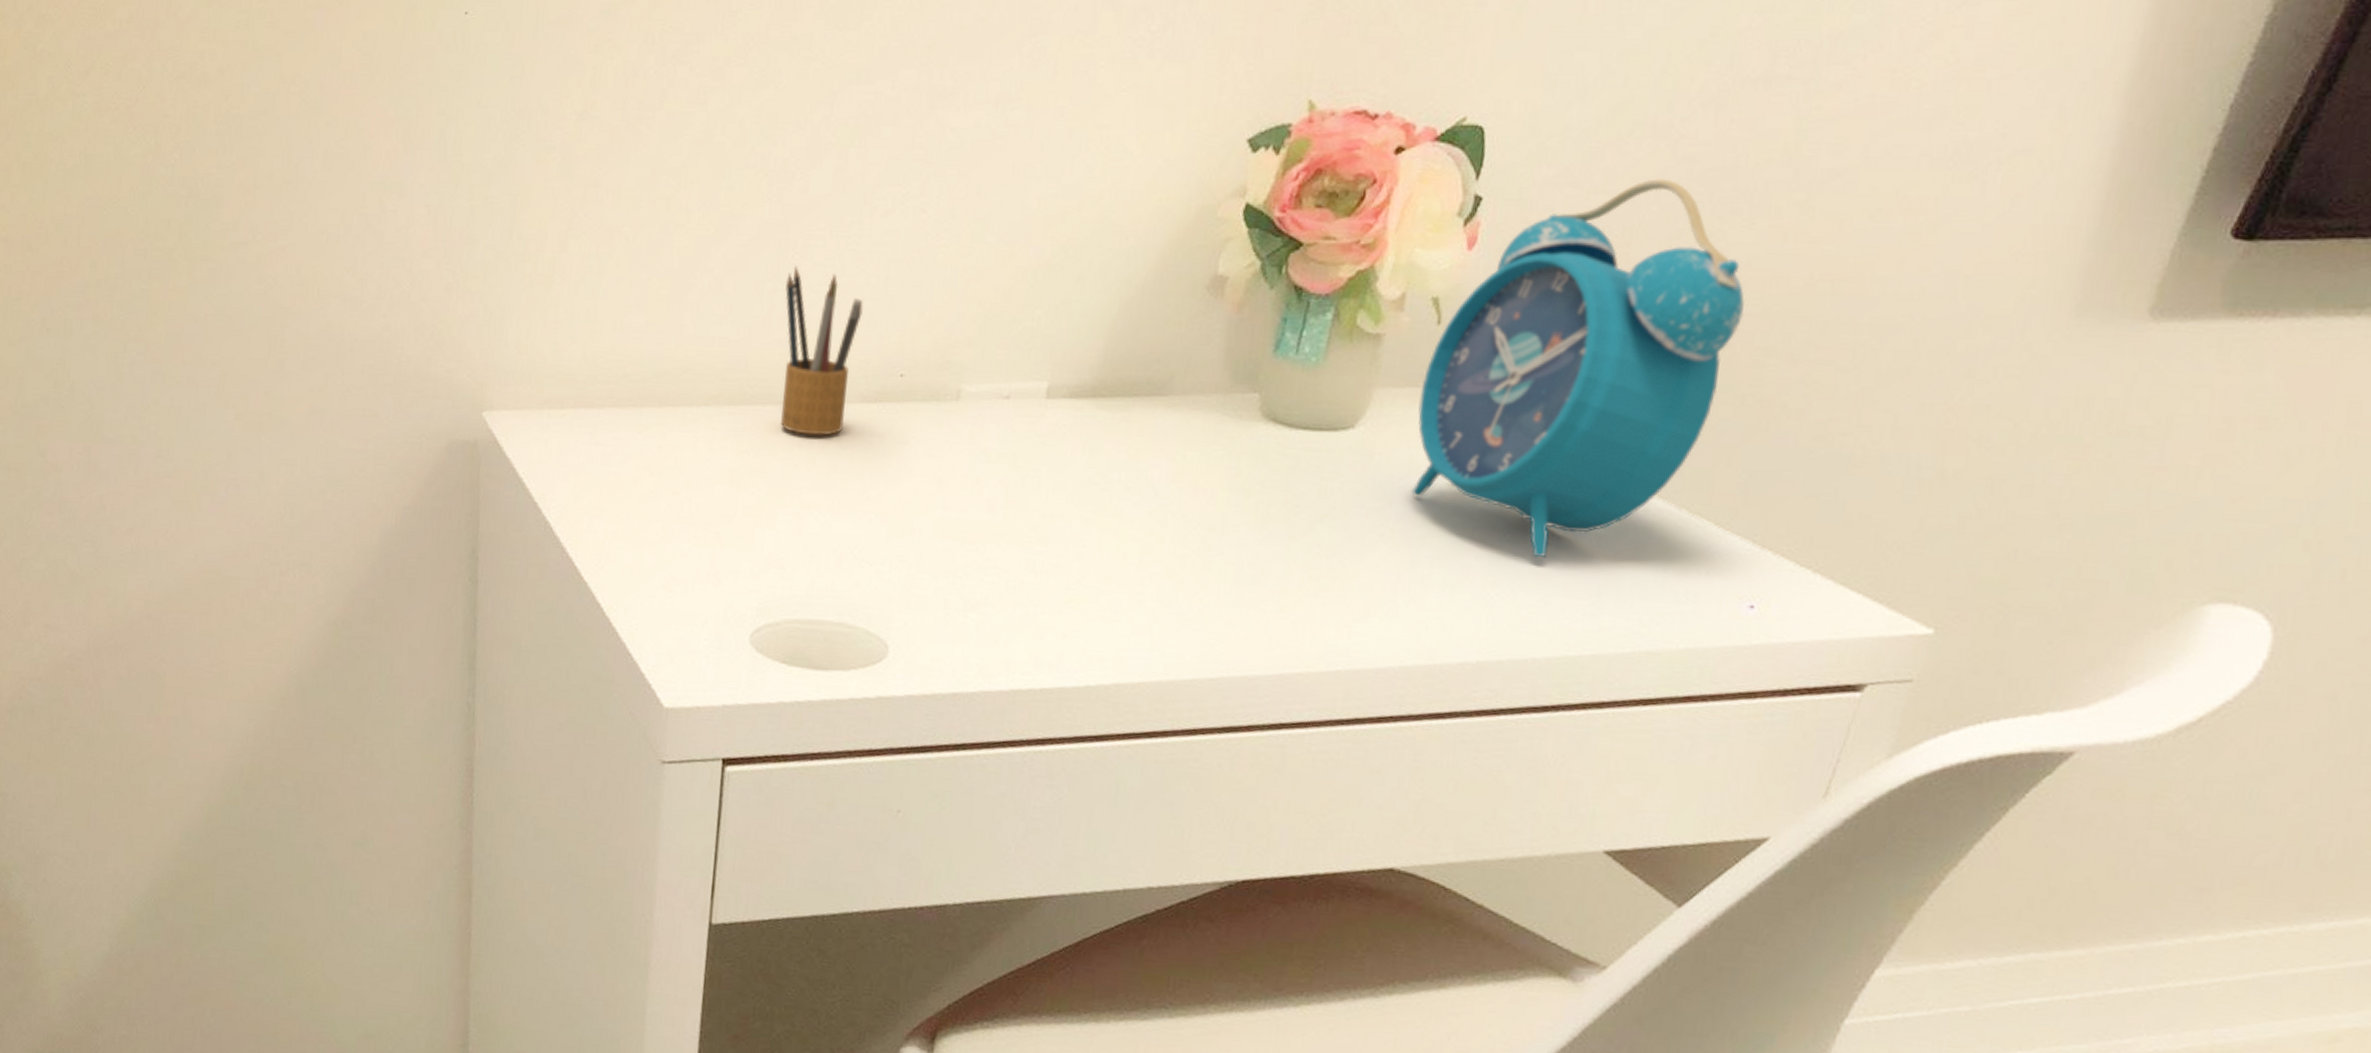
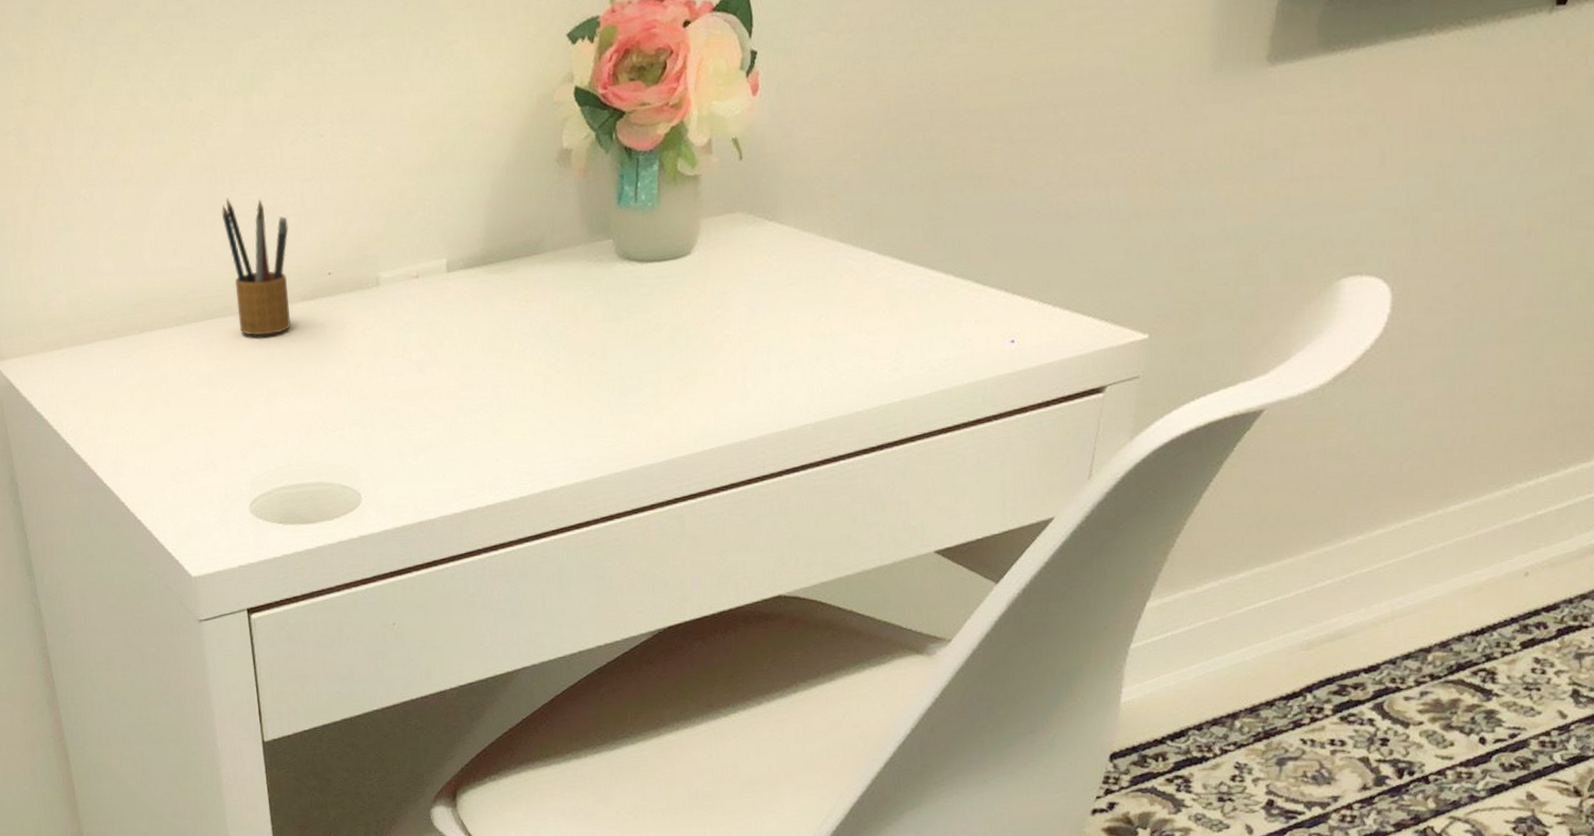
alarm clock: present [1412,178,1745,558] -> none [736,13,970,333]

